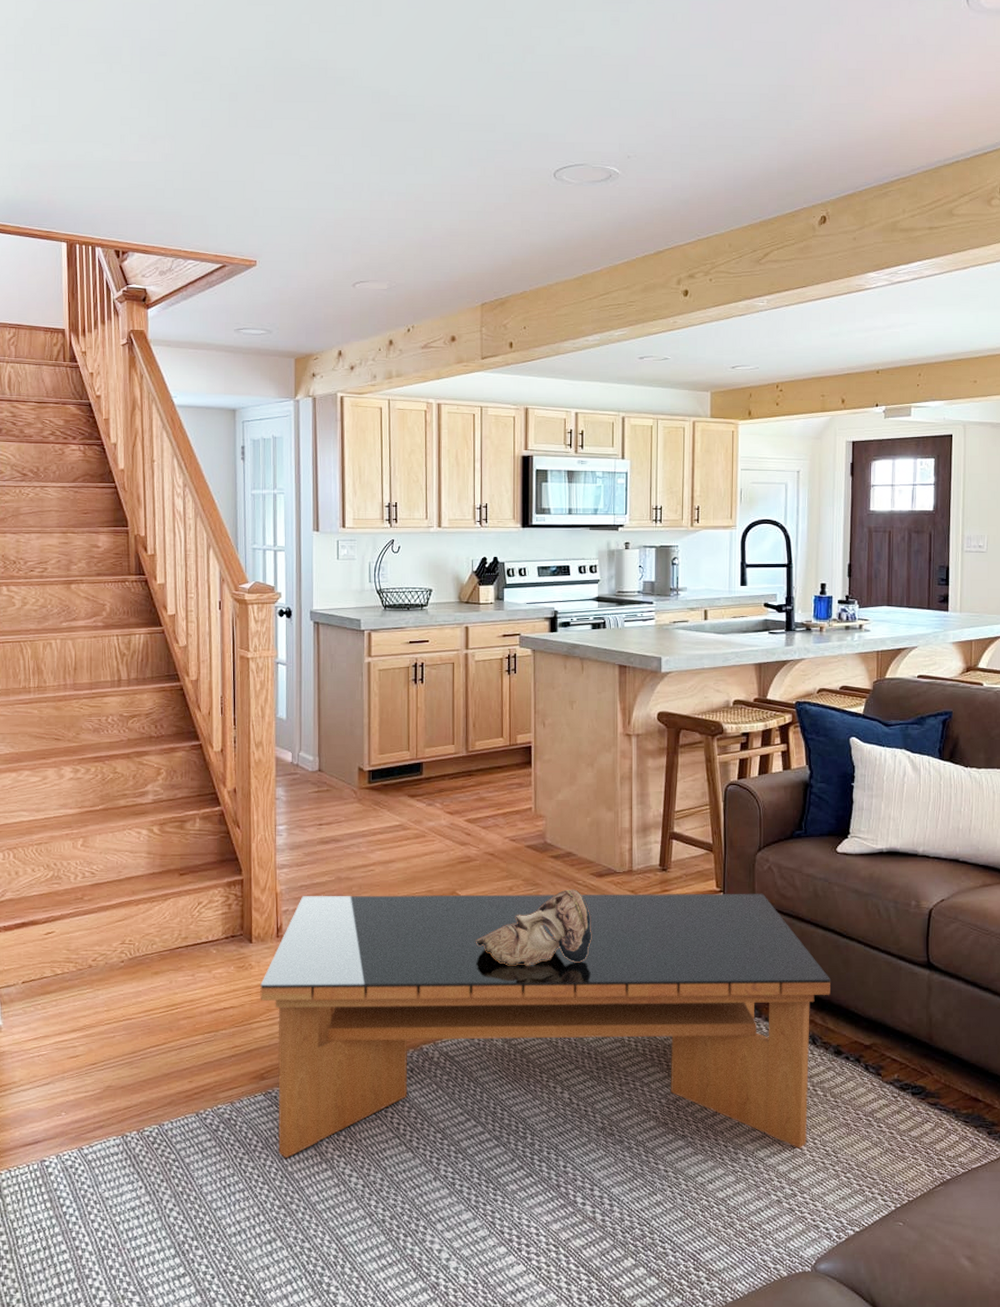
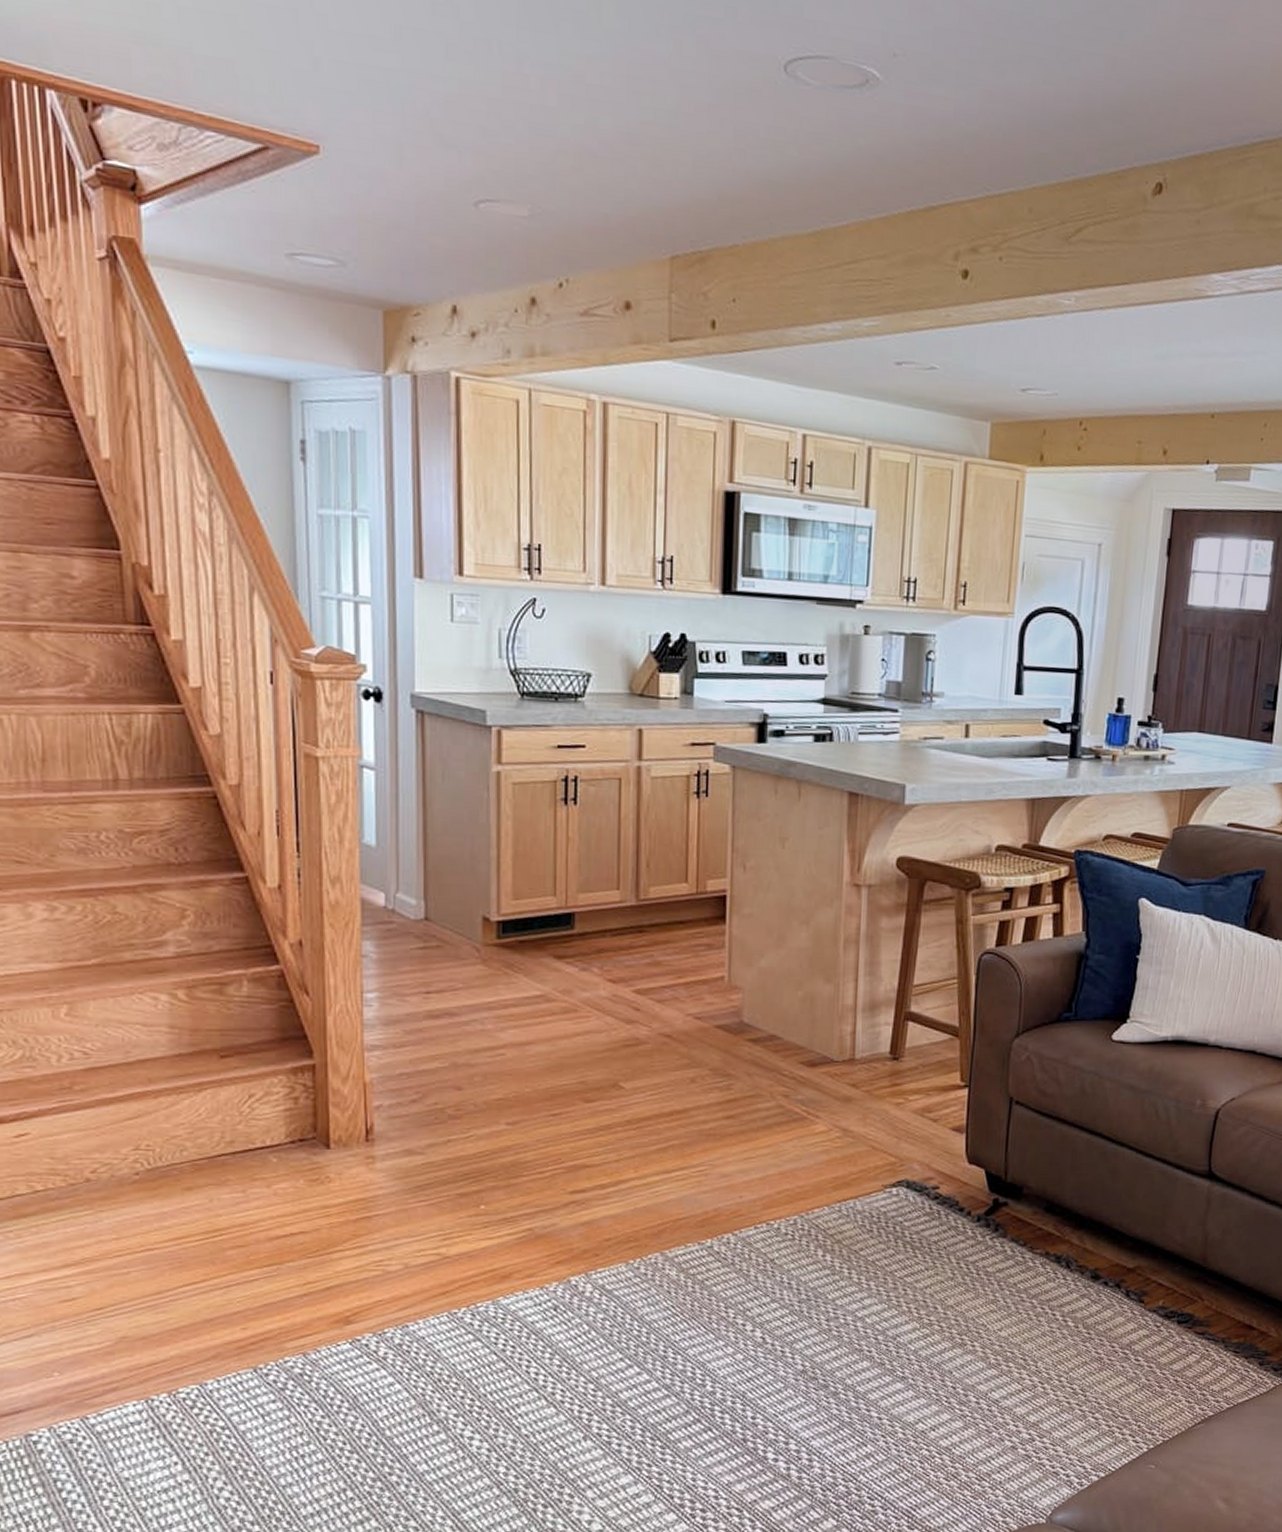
coffee table: present [260,893,830,1158] -> none [343,1087,1093,1420]
animal skull: present [476,889,591,966] -> none [645,1081,798,1178]

